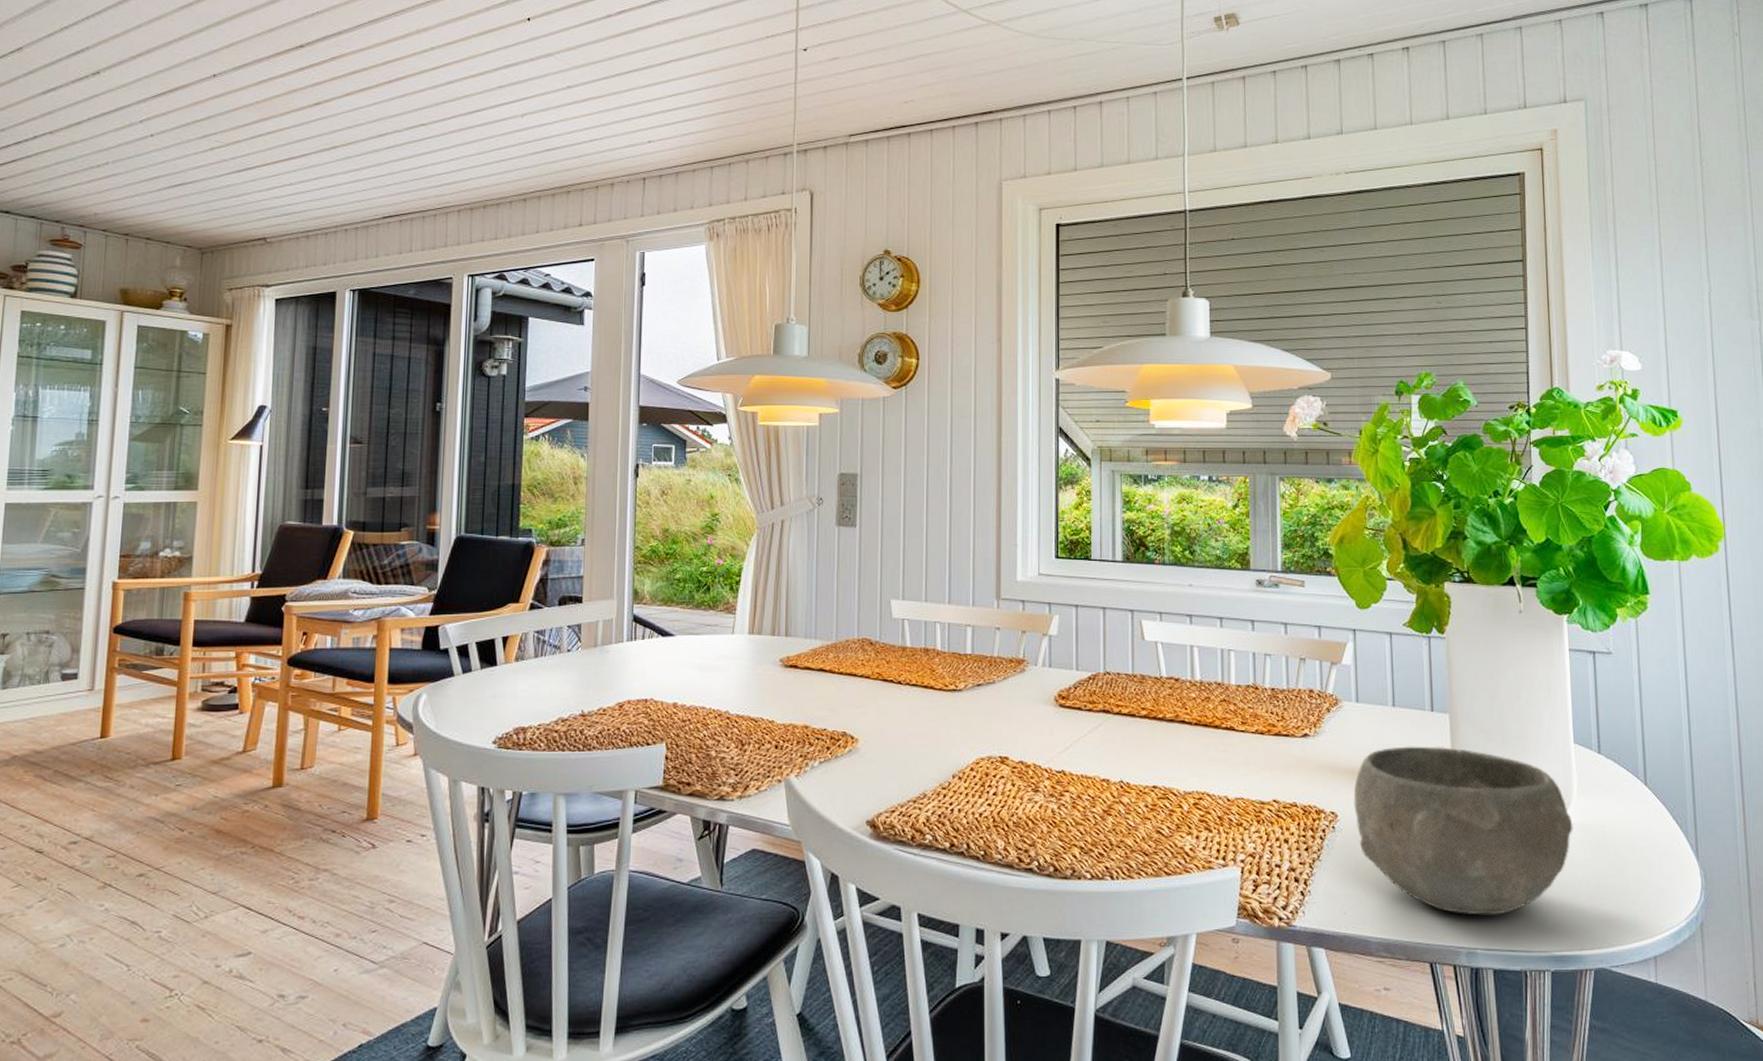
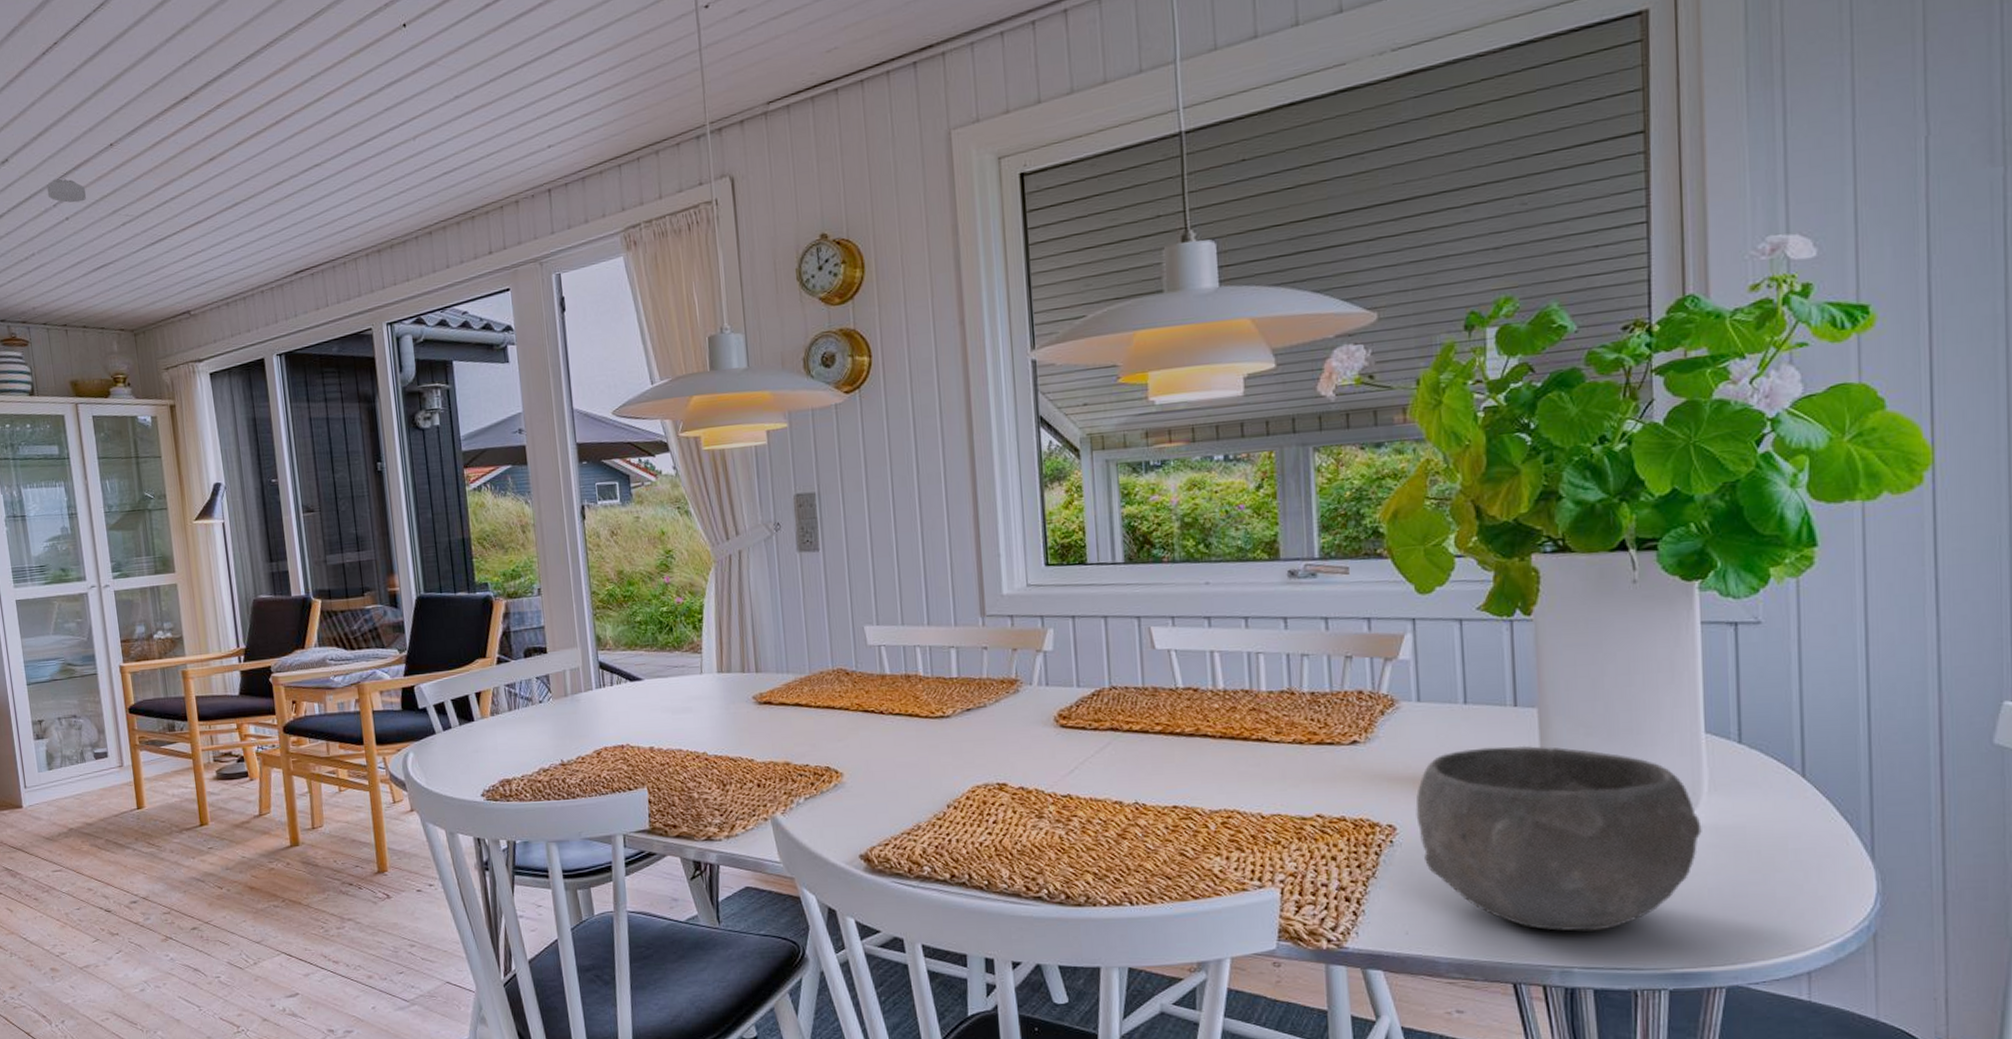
smoke detector: none [135,97,178,122] -> present [46,178,87,203]

